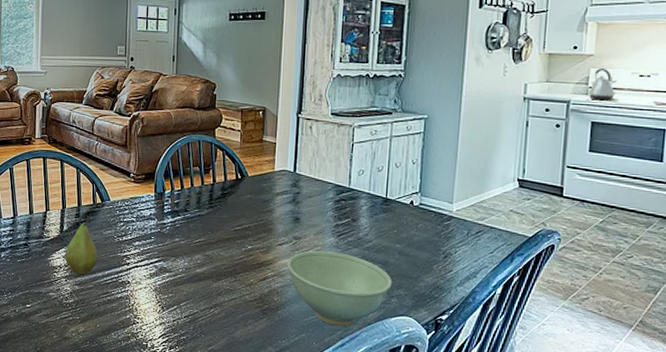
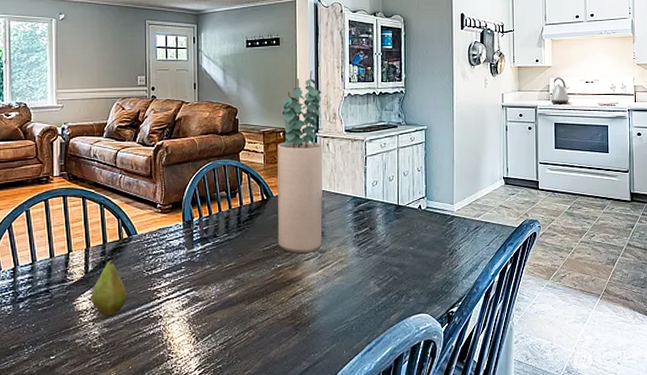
vase: none [250,47,308,238] -> present [277,70,323,254]
bowl: present [286,250,393,327] -> none [314,260,409,332]

